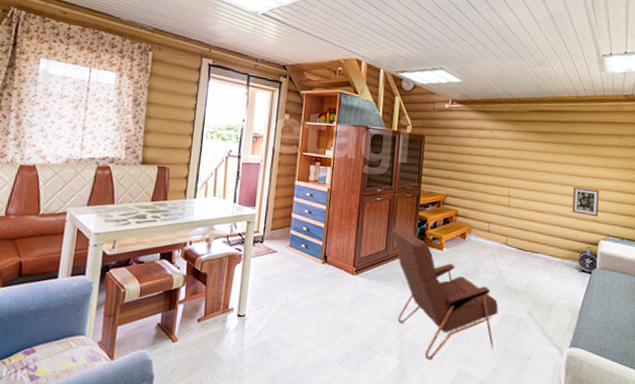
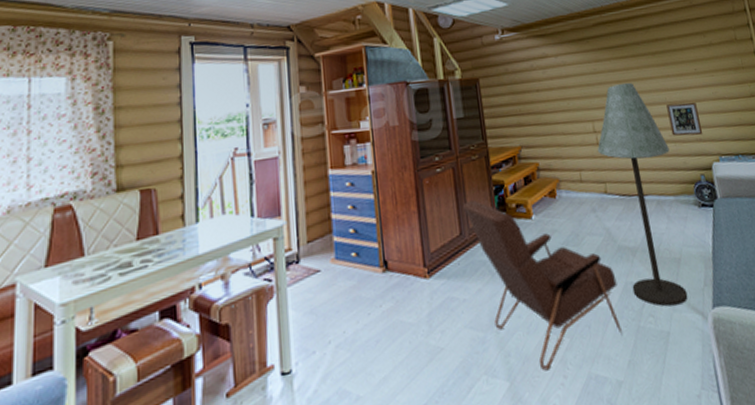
floor lamp: none [507,162,567,340] -> present [597,82,688,307]

